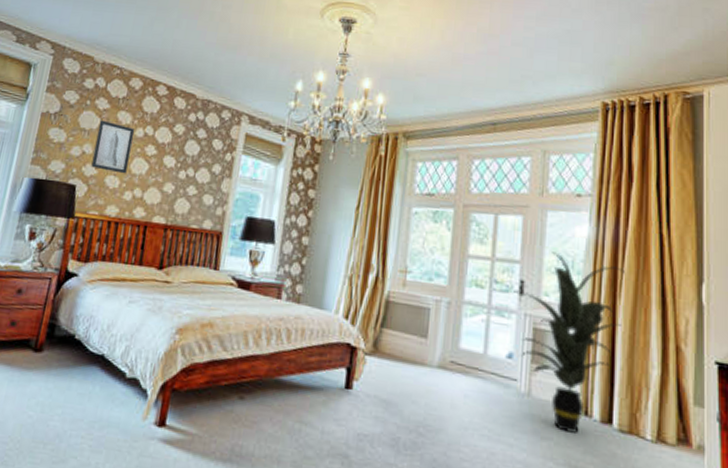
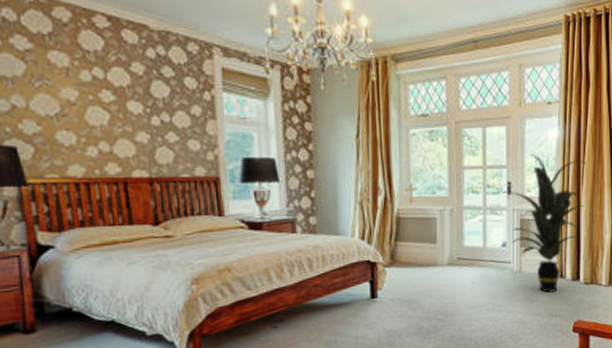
wall art: present [91,119,135,174] -> none [24,63,82,127]

